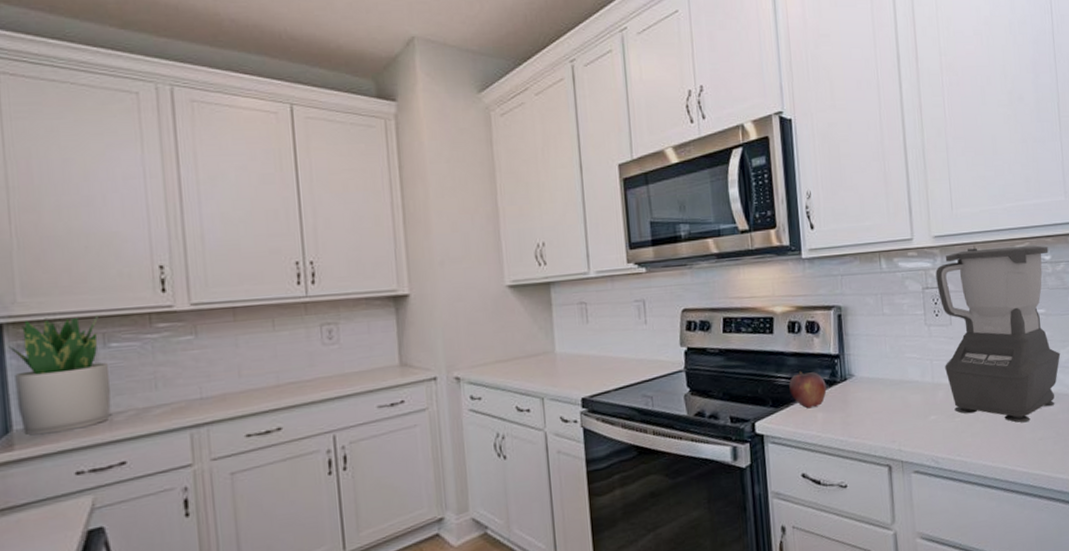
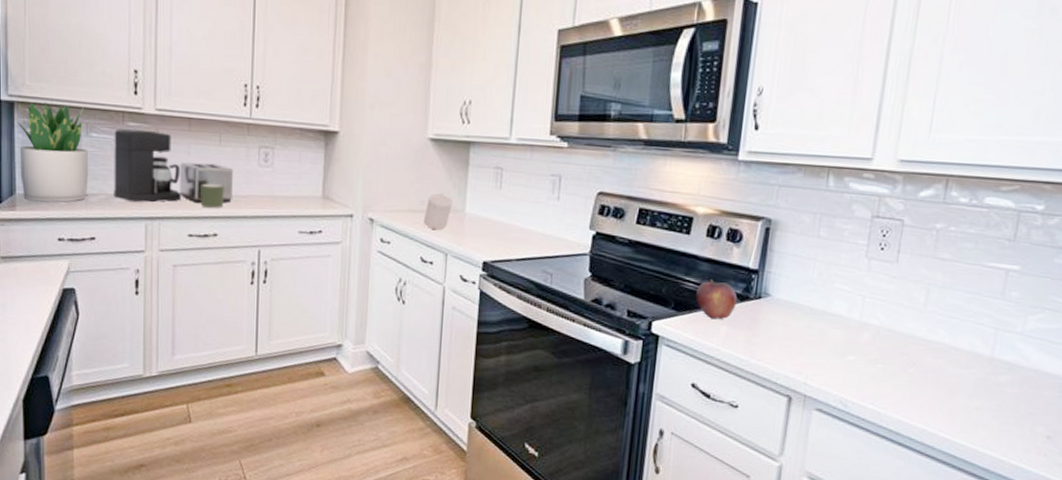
coffee maker: none [140,328,233,413] -> present [114,129,182,203]
toaster: none [226,351,295,399] -> present [179,162,233,204]
mug: none [255,373,286,403] -> present [200,183,224,209]
canister: none [504,337,542,377] -> present [414,193,453,231]
blender: present [935,245,1061,422] -> none [878,181,1044,386]

